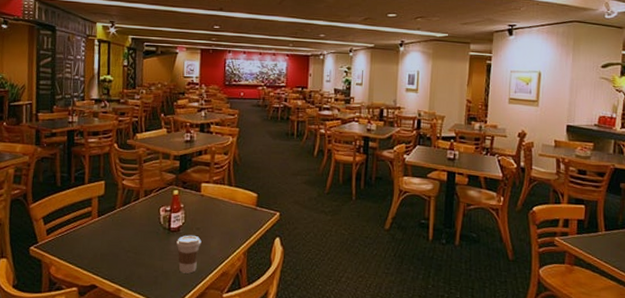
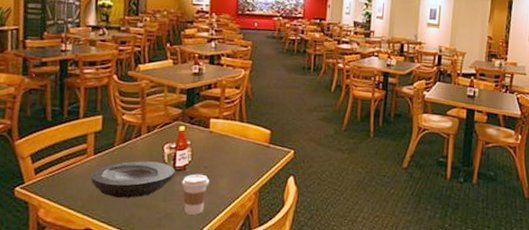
plate: none [95,222,170,257] -> present [90,161,175,198]

